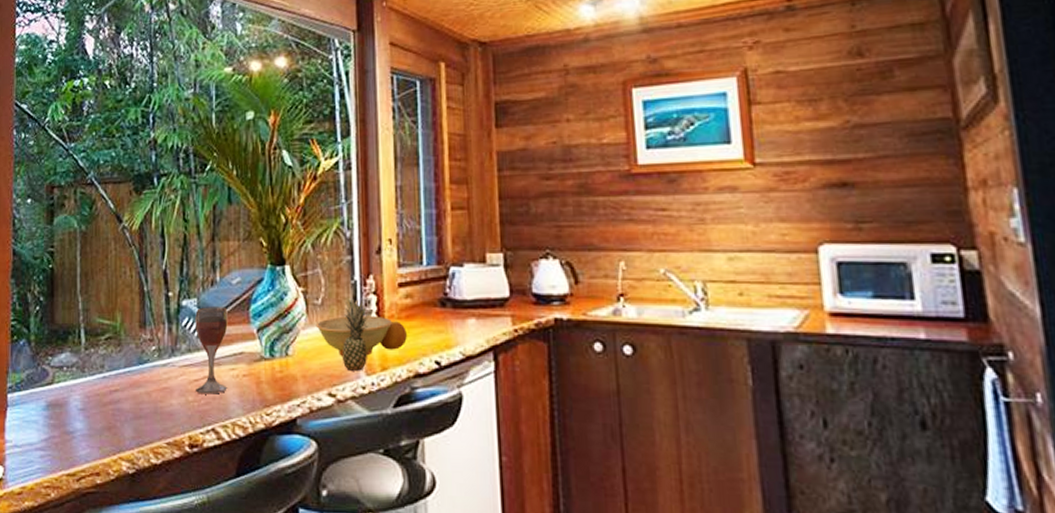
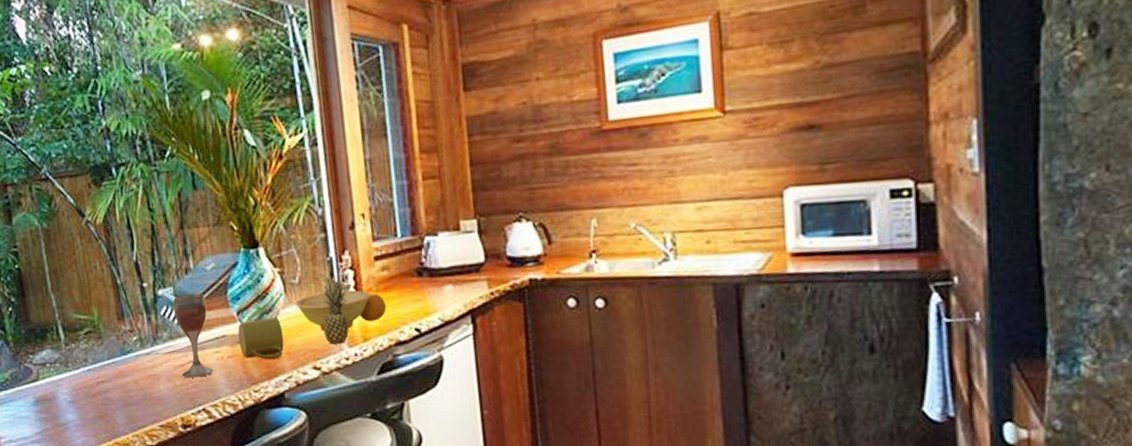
cup: none [256,337,301,382] -> present [237,316,284,360]

